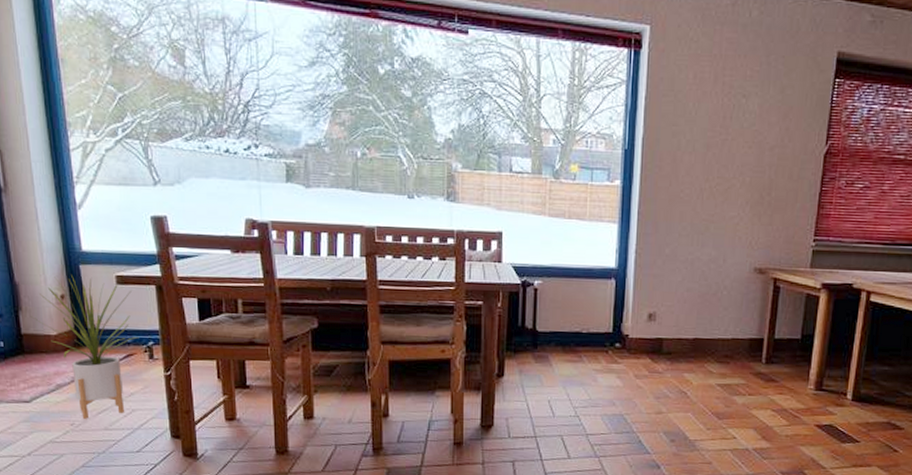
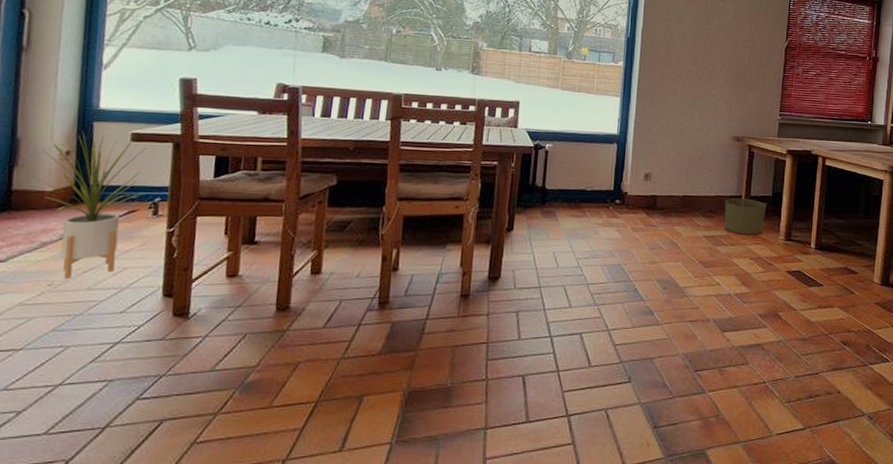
basket: none [742,340,794,385] -> present [724,197,767,236]

